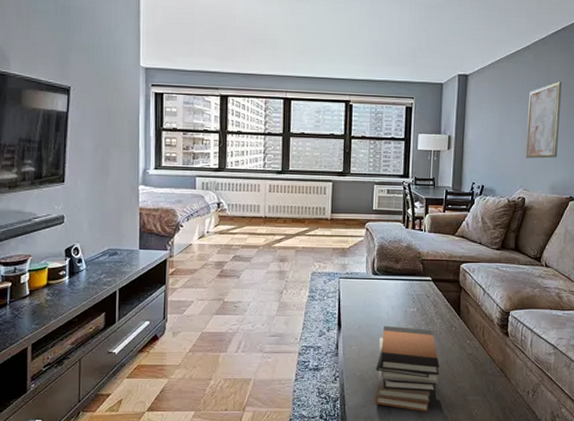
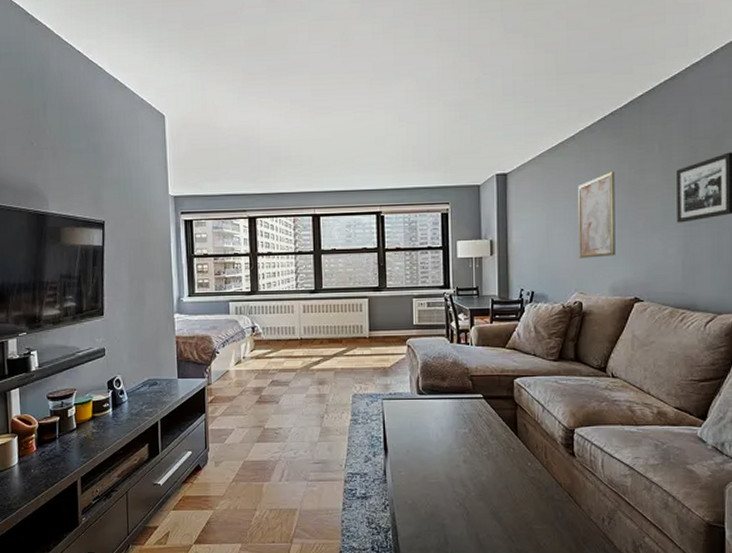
book stack: present [375,325,440,413] -> none [428,448,499,543]

